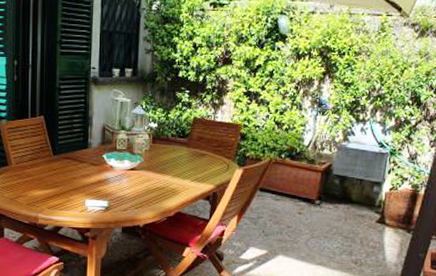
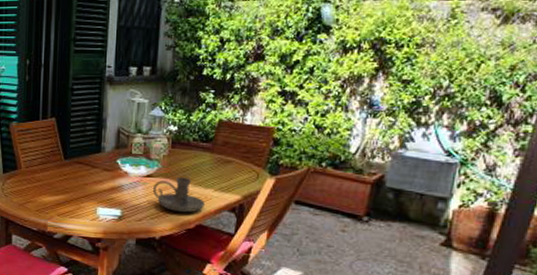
candle holder: none [136,169,183,202] -> present [152,176,205,213]

